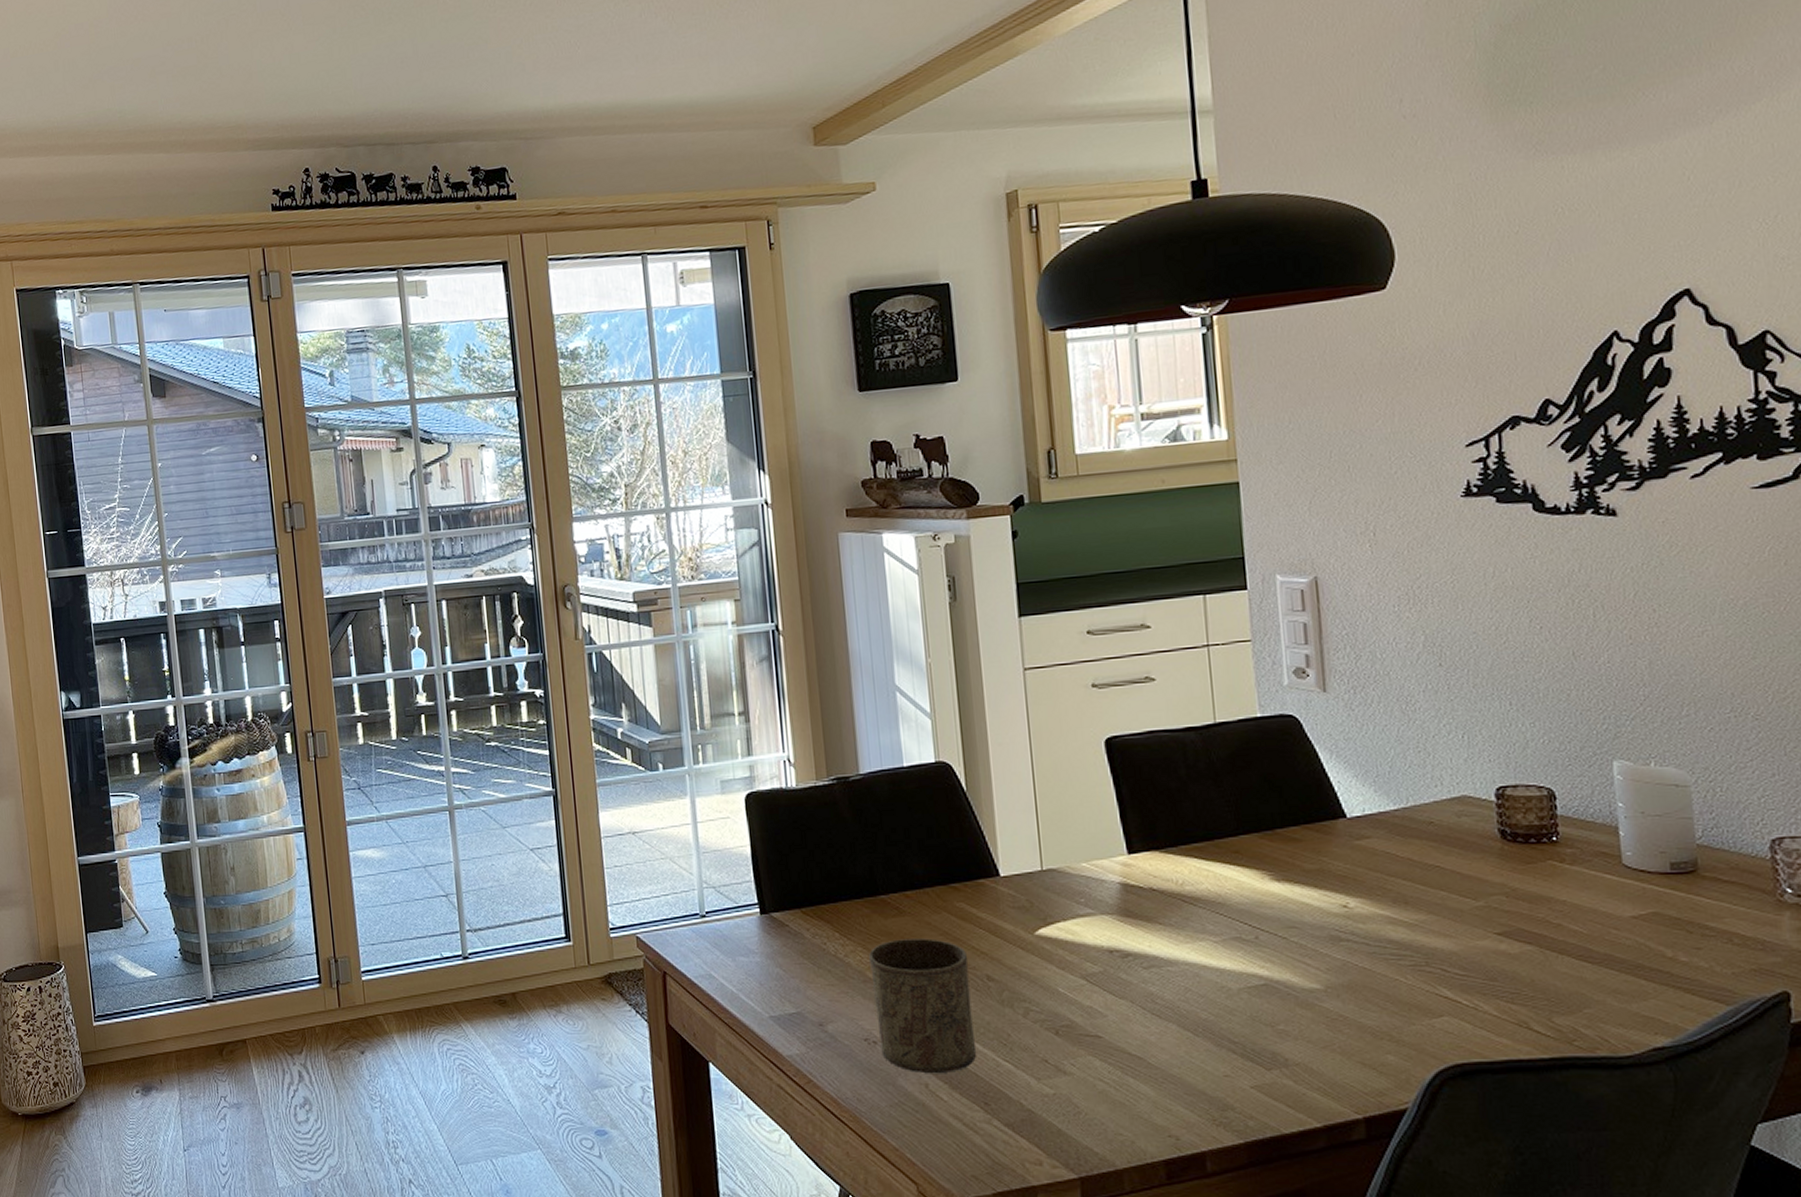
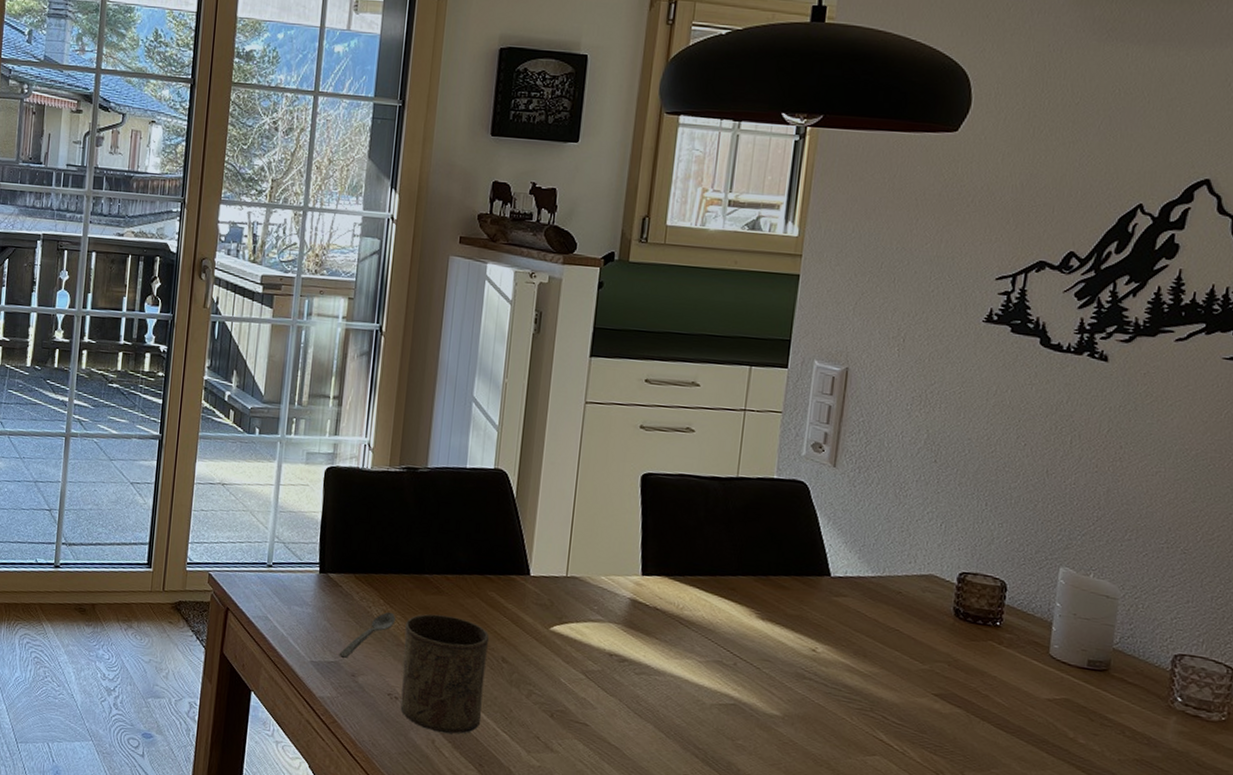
spoon: none [800,945,858,1006] -> present [339,611,396,658]

